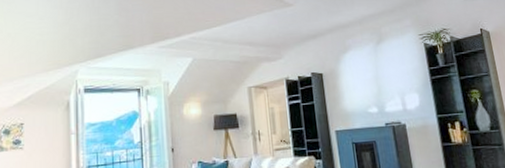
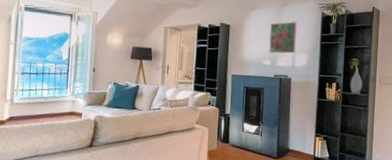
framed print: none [368,58,404,99] -> present [269,21,298,54]

